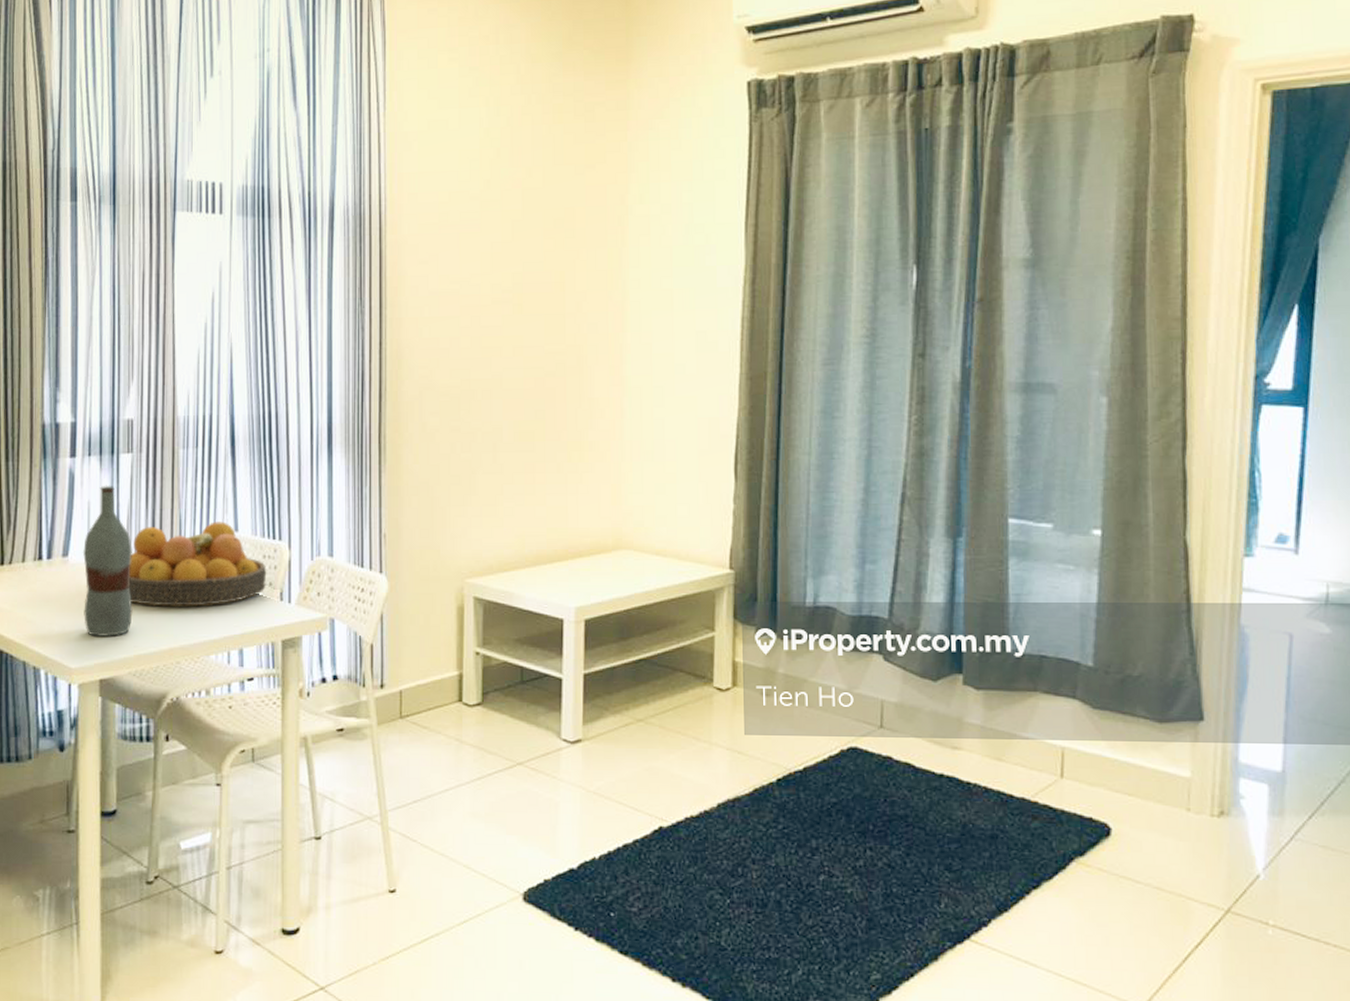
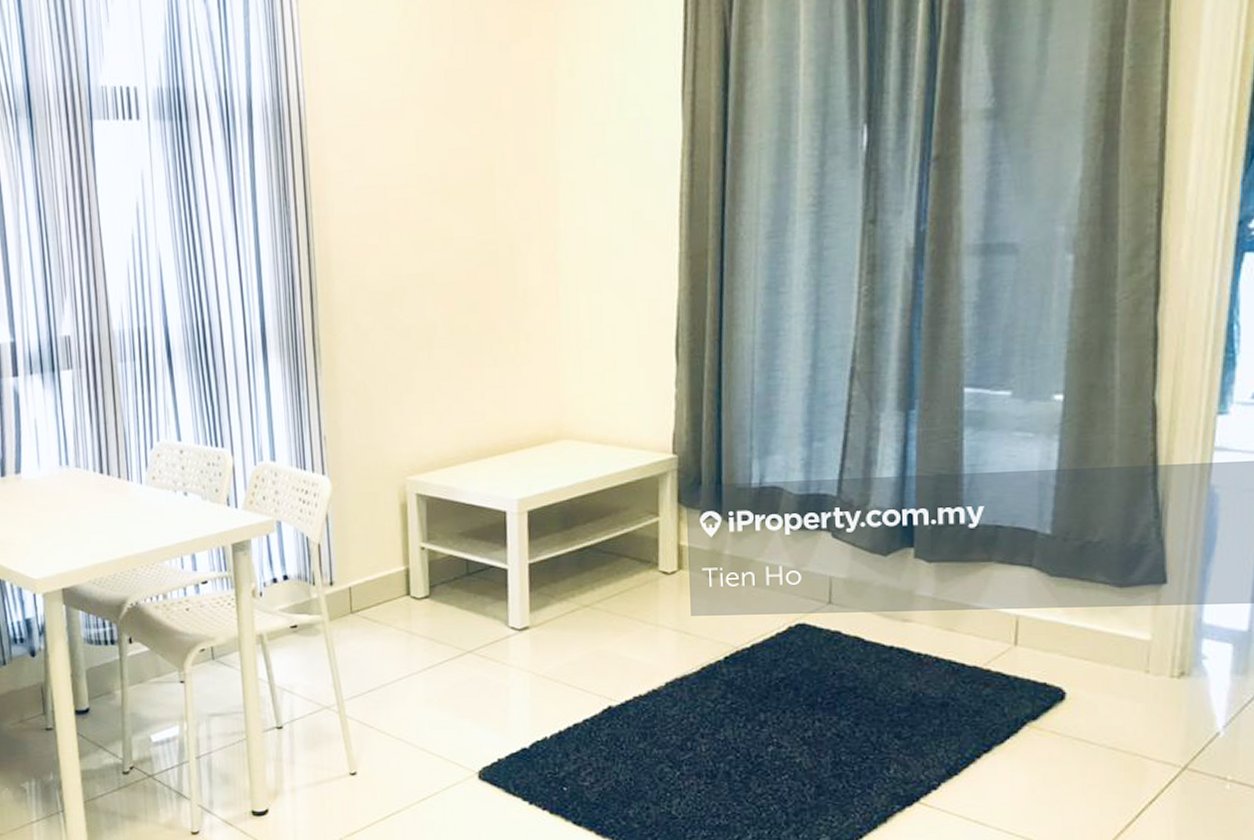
bottle: present [83,485,133,636] -> none [34,402,87,548]
fruit bowl: present [128,521,267,607] -> none [79,432,213,517]

